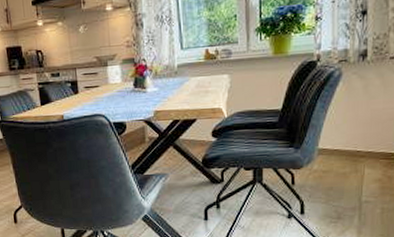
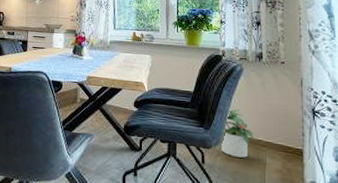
potted plant: none [314,121,354,173] -> present [221,109,256,158]

